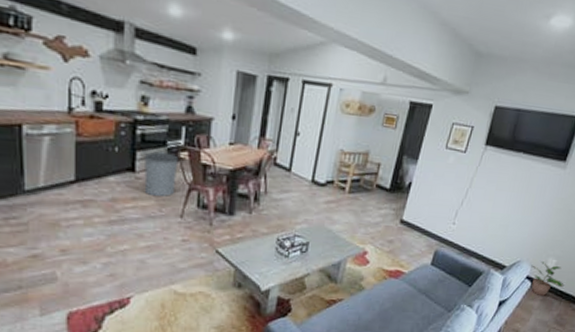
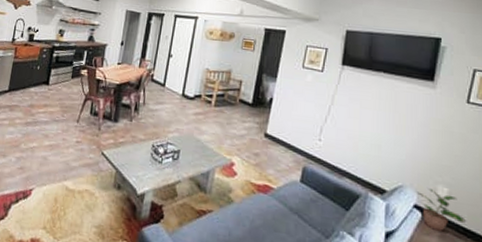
trash can: present [144,151,179,197] -> none [53,69,80,105]

